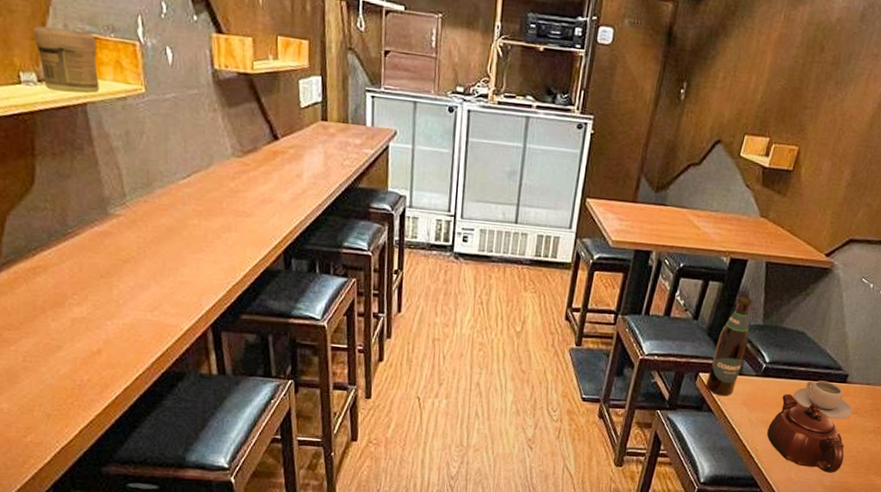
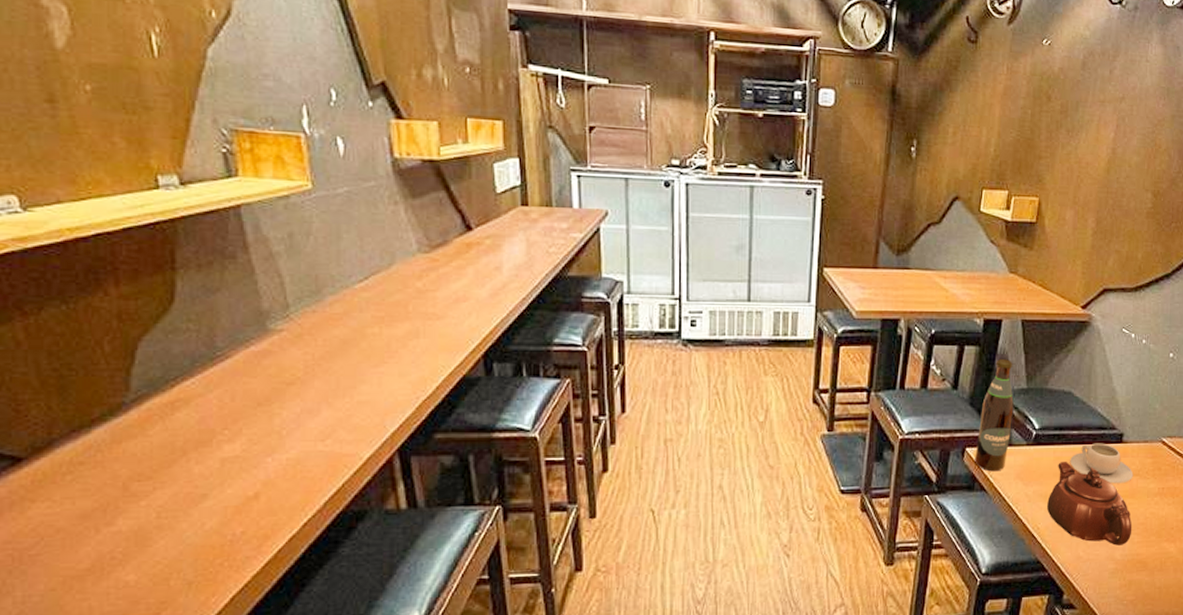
jar: present [33,26,99,94] -> none [174,123,256,195]

